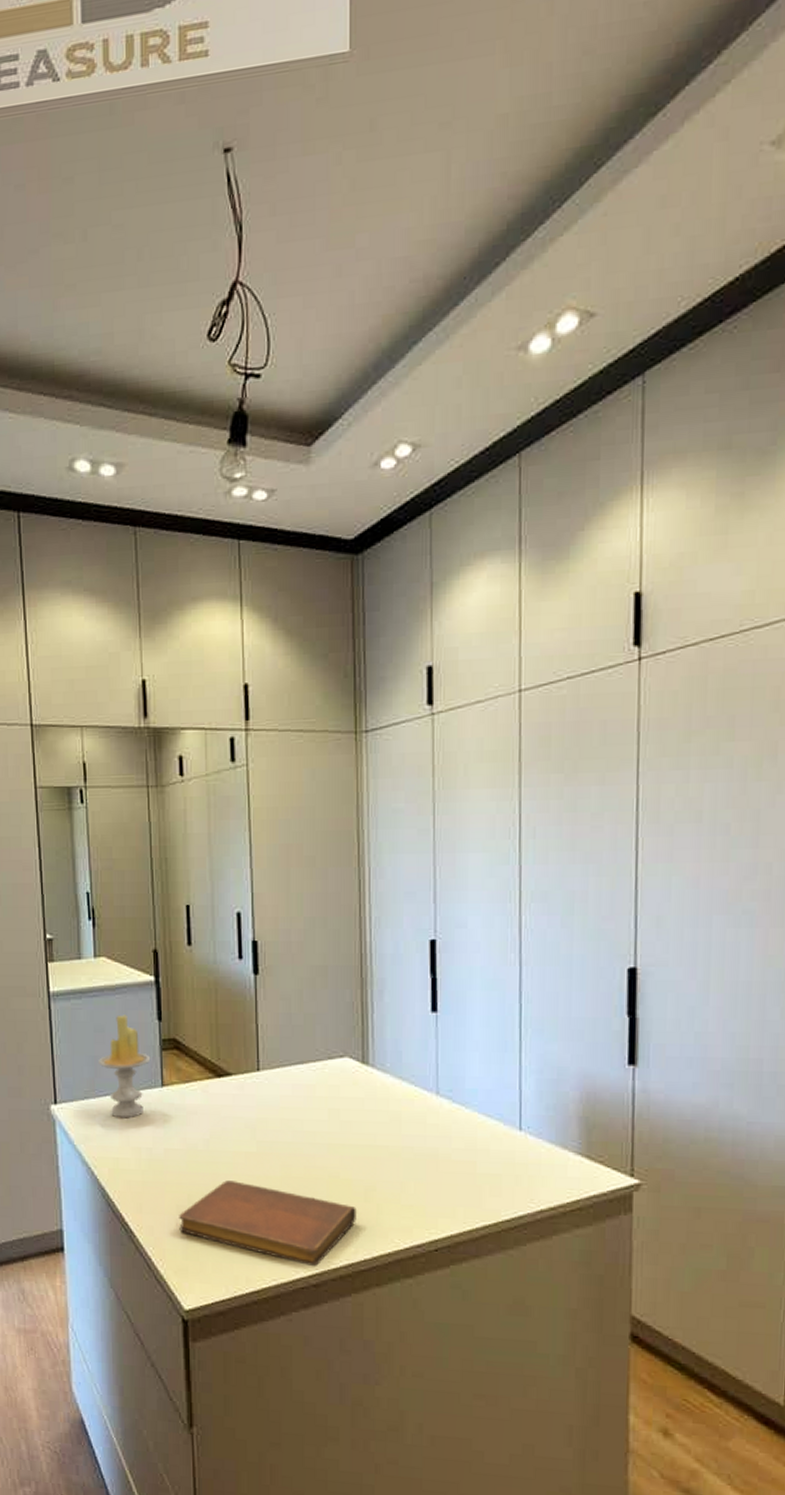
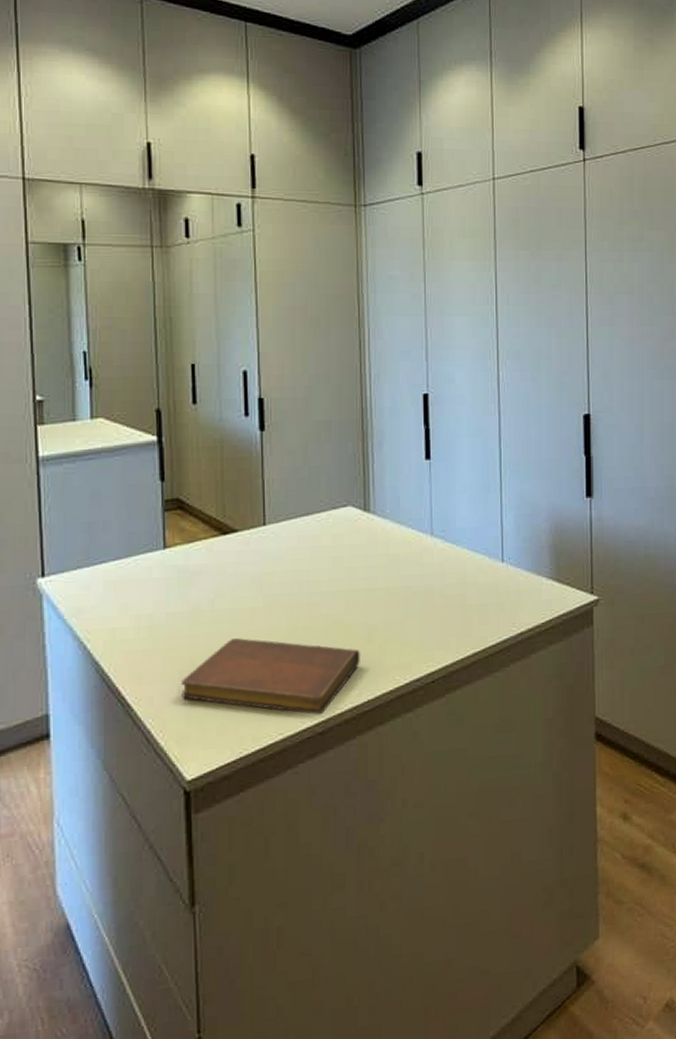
candle: present [99,1015,151,1118] -> none [94,477,152,586]

